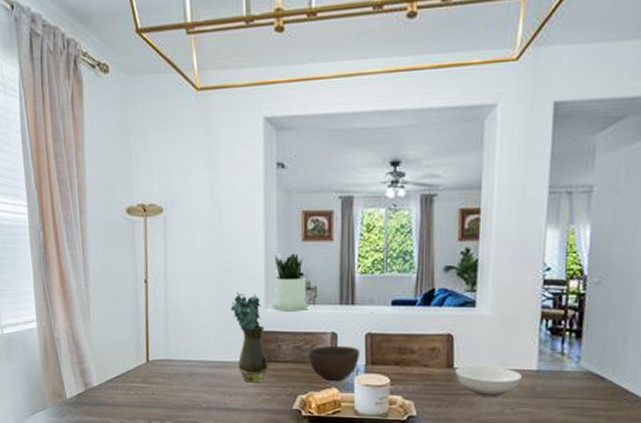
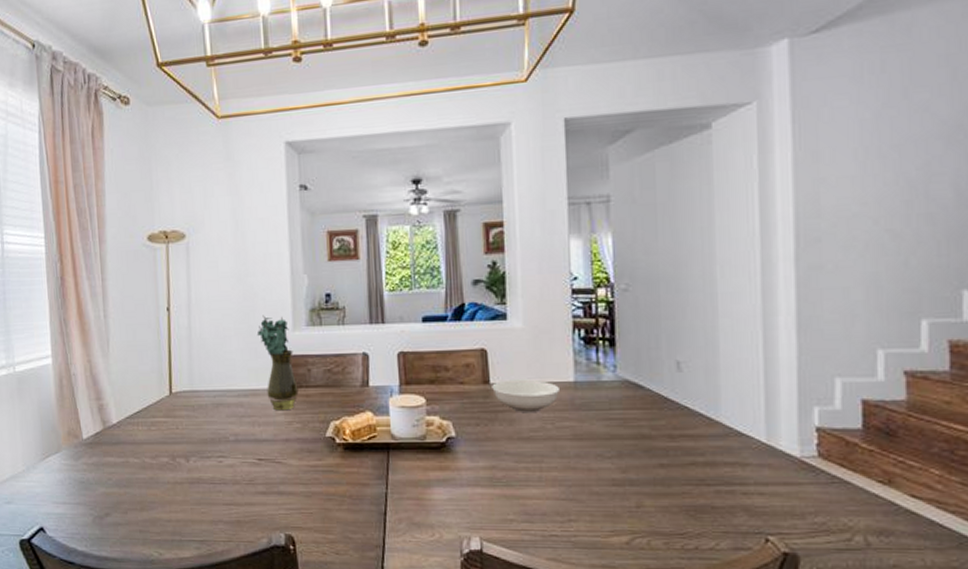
planter: present [271,253,310,313] -> none [299,273,339,335]
bowl: present [309,345,359,382] -> none [340,366,393,405]

